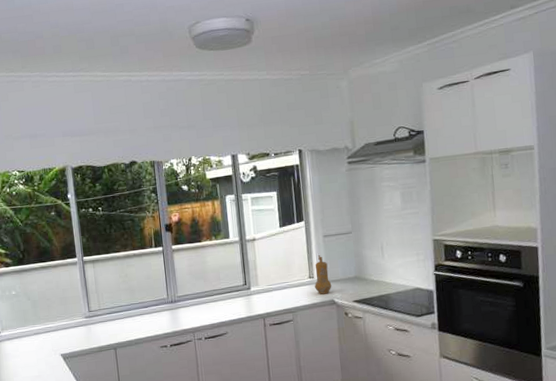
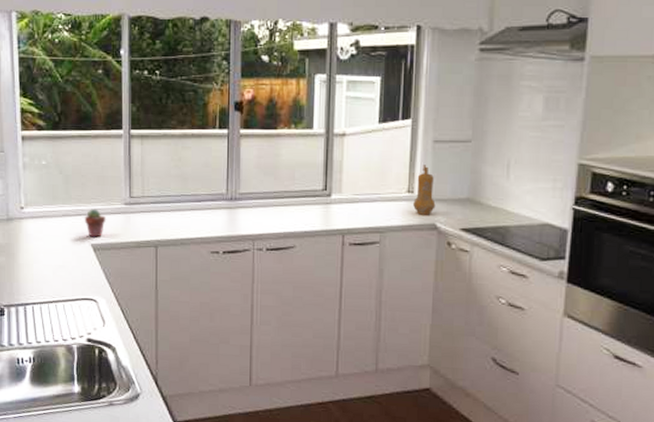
potted succulent: none [52,324,72,349] -> present [84,208,107,238]

